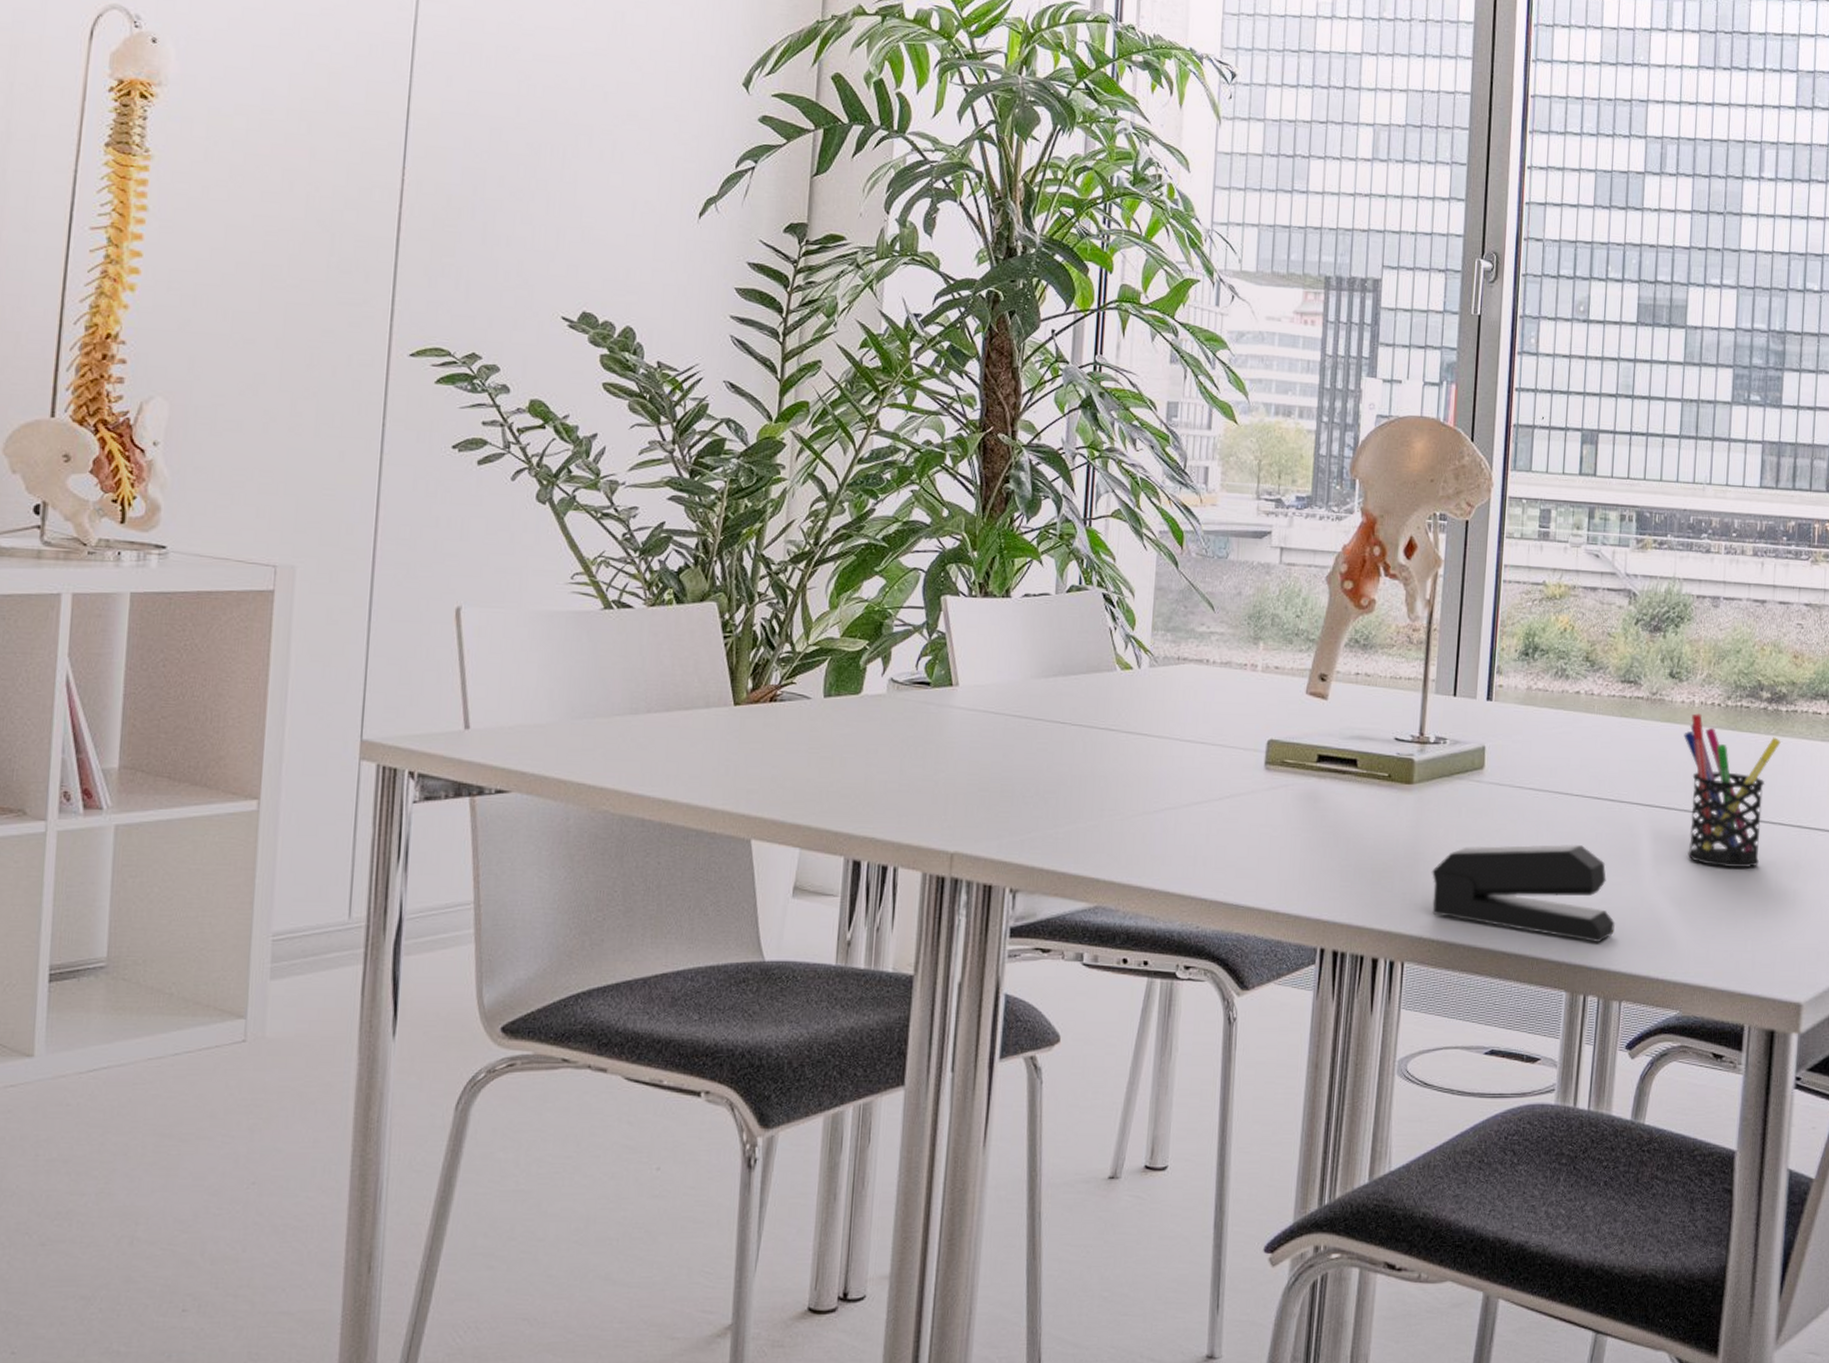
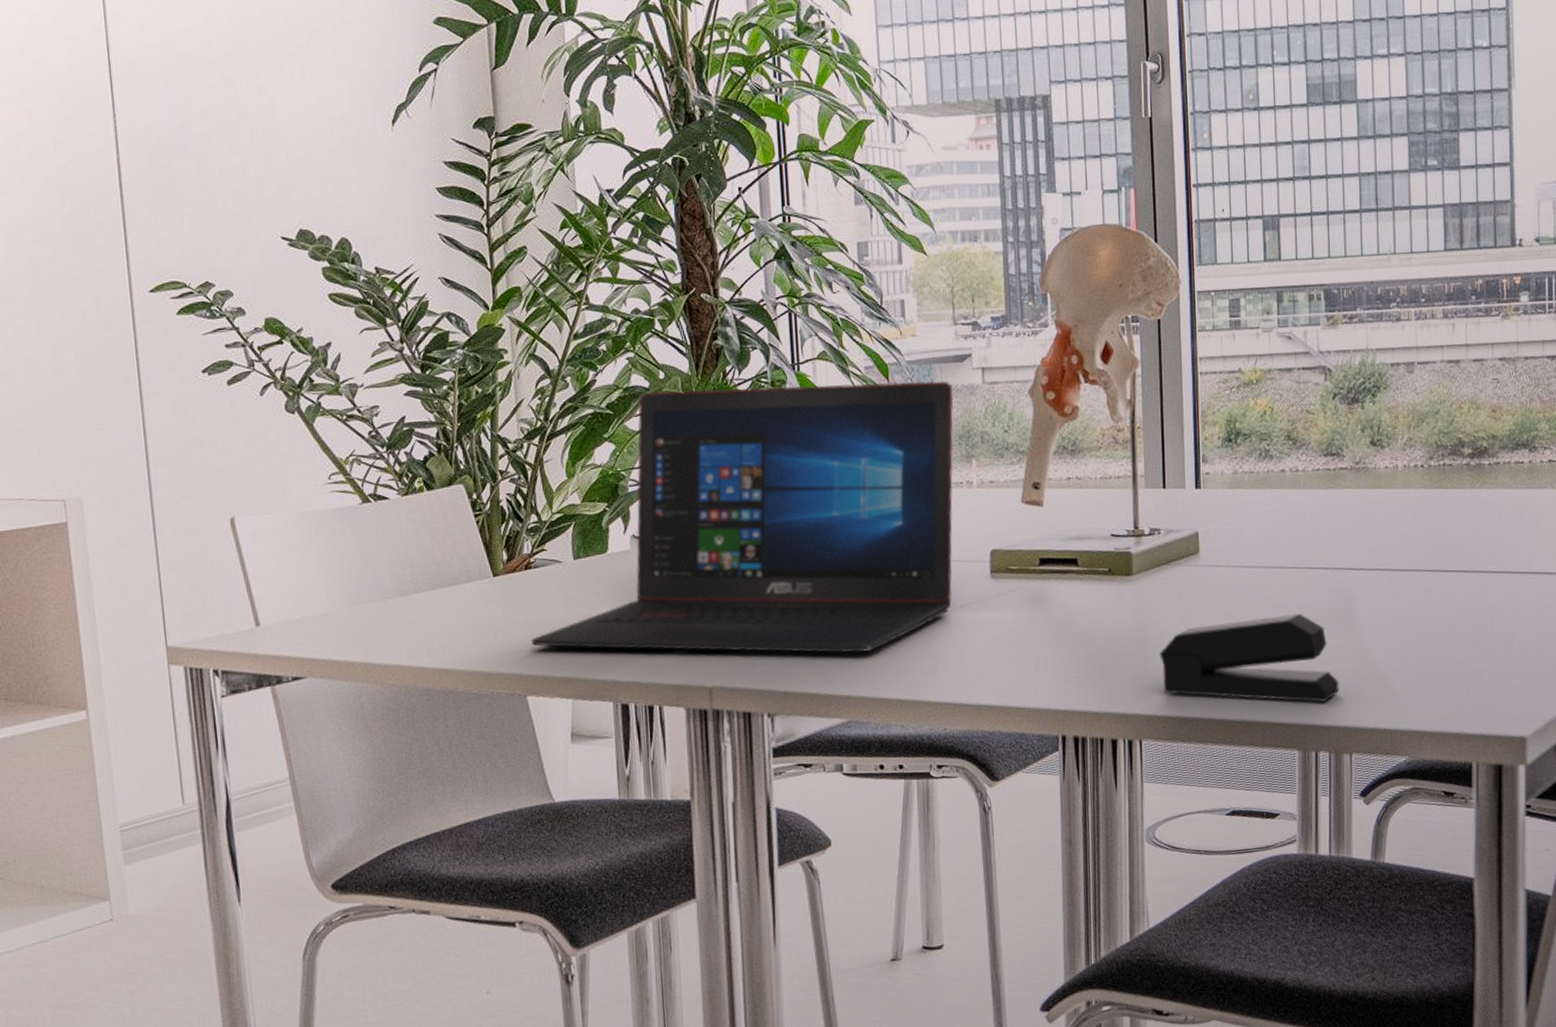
laptop: none [765,528,1248,833] -> present [531,381,954,654]
pen holder: present [1684,713,1781,869] -> none [1390,476,1486,619]

